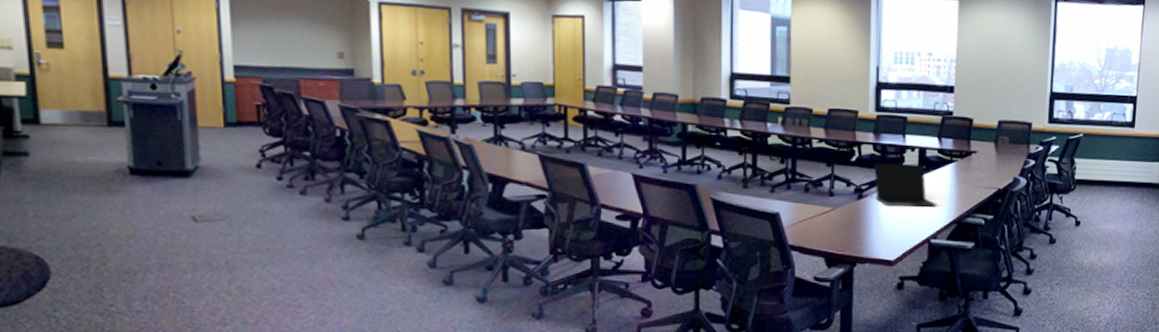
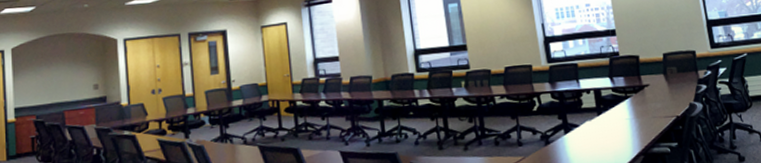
laptop: present [874,162,937,207] -> none [555,104,621,148]

